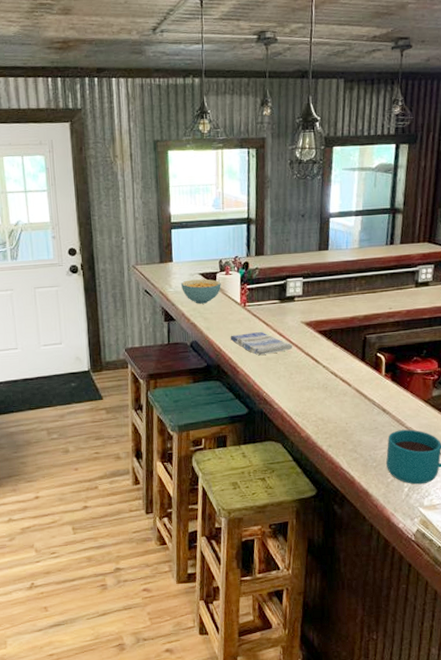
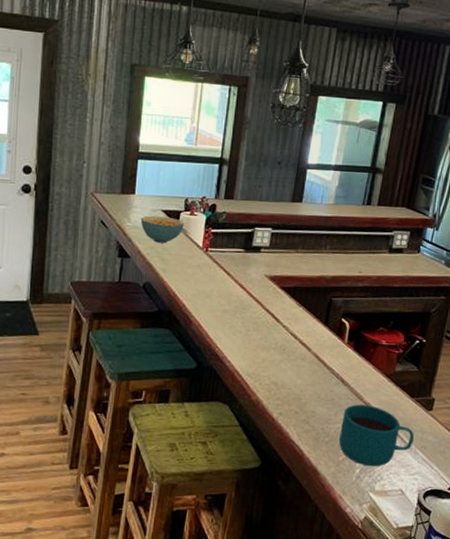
dish towel: present [230,332,293,356] -> none [187,280,253,307]

